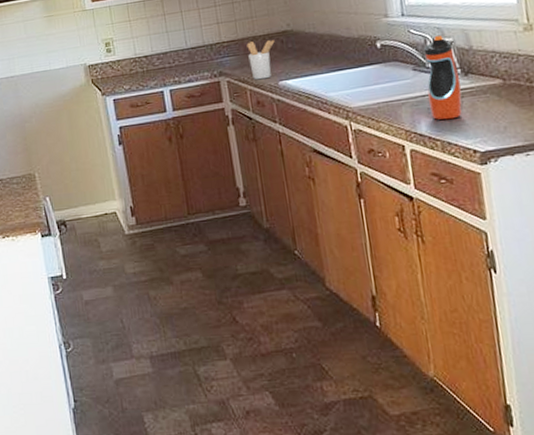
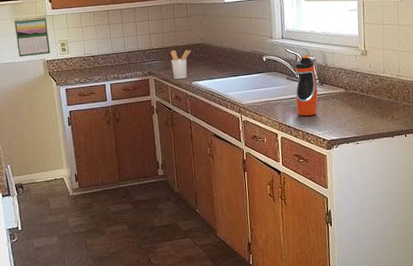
calendar: none [46,11,93,64] -> present [14,16,51,57]

